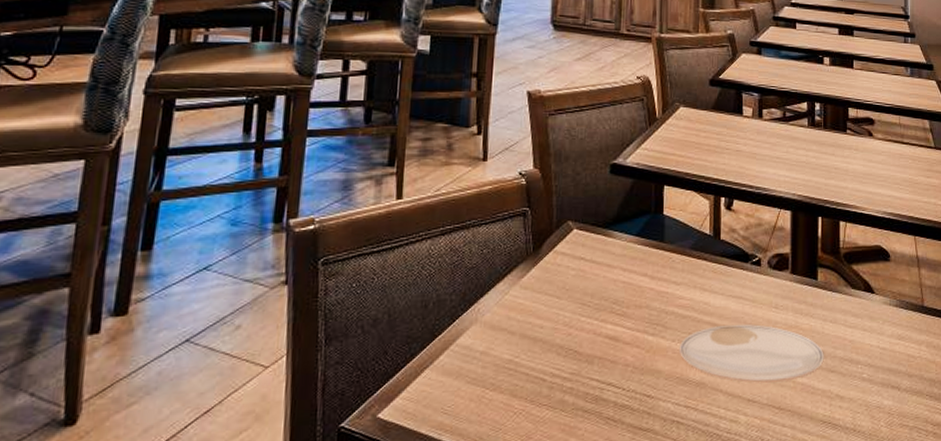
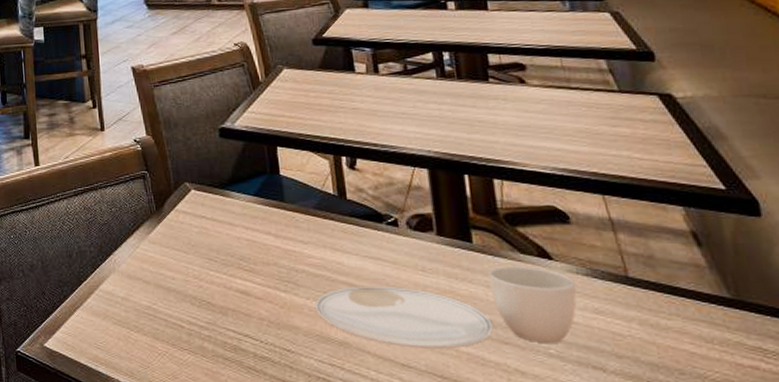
cup: none [826,300,887,369] -> present [488,266,577,344]

